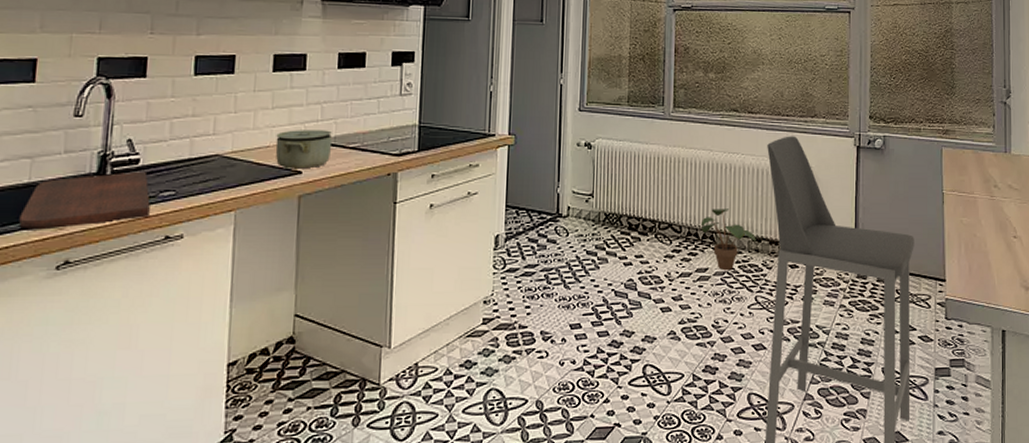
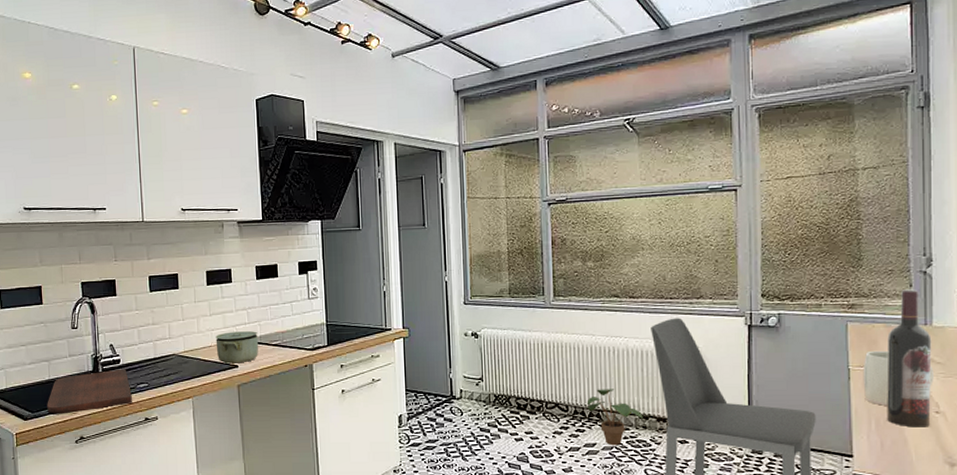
mug: none [954,175,1012,230] -> present [863,350,934,406]
wine bottle: none [974,118,1011,252] -> present [886,289,932,428]

